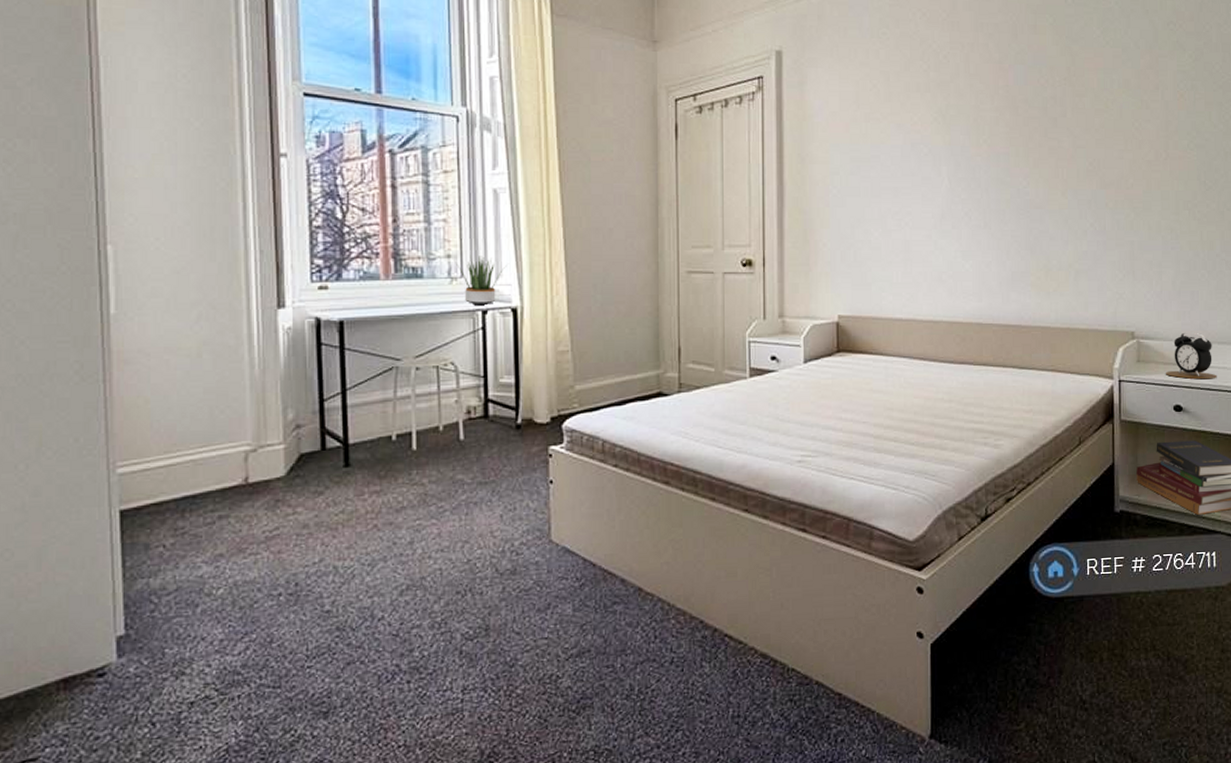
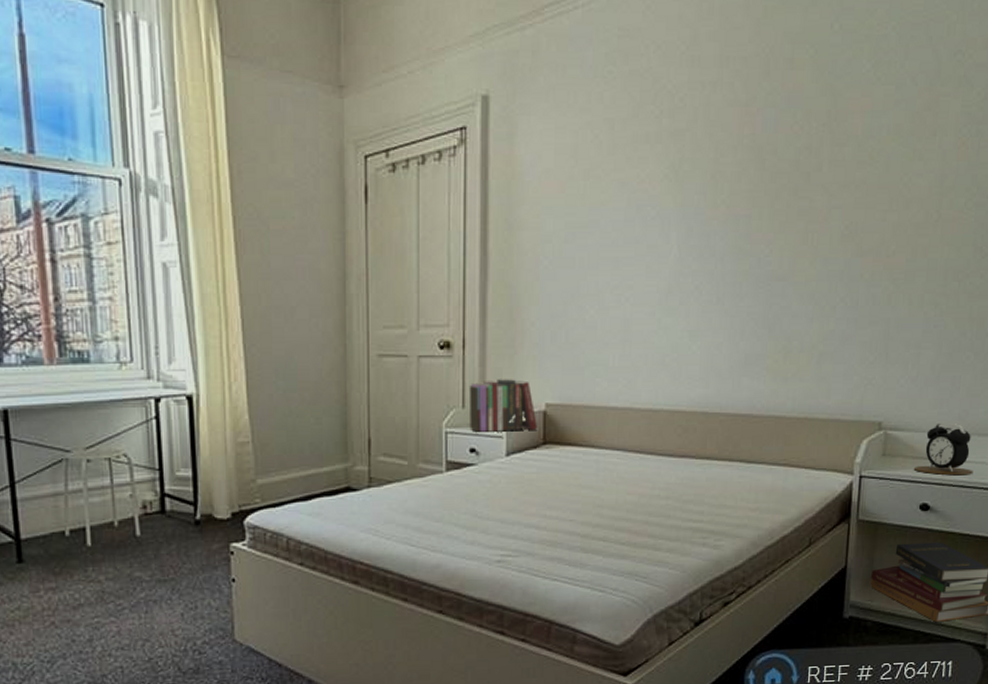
potted plant: present [455,256,506,306] -> none [123,338,179,393]
books: none [769,293,832,341] -> present [469,379,538,432]

